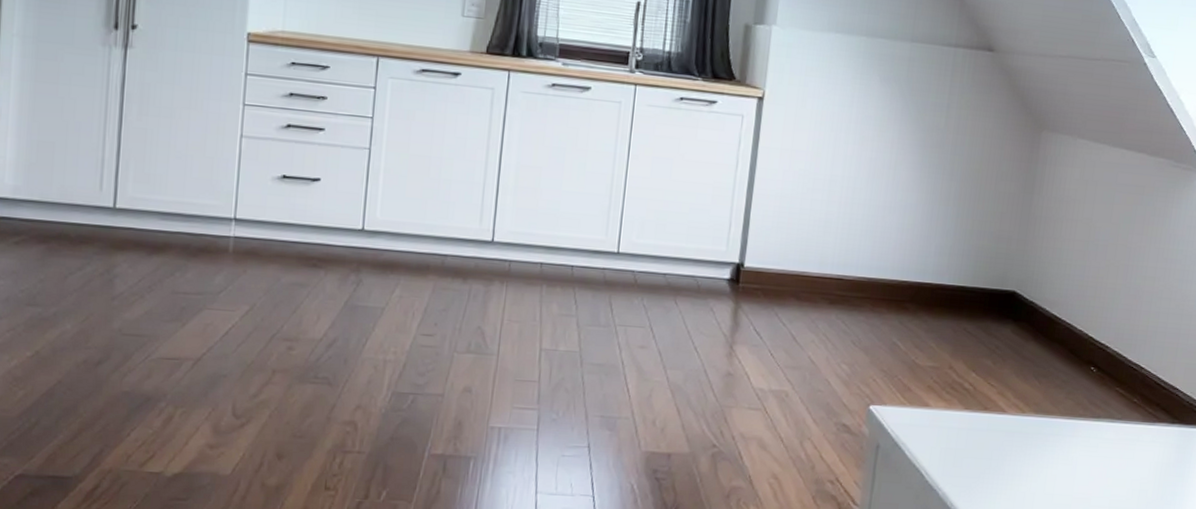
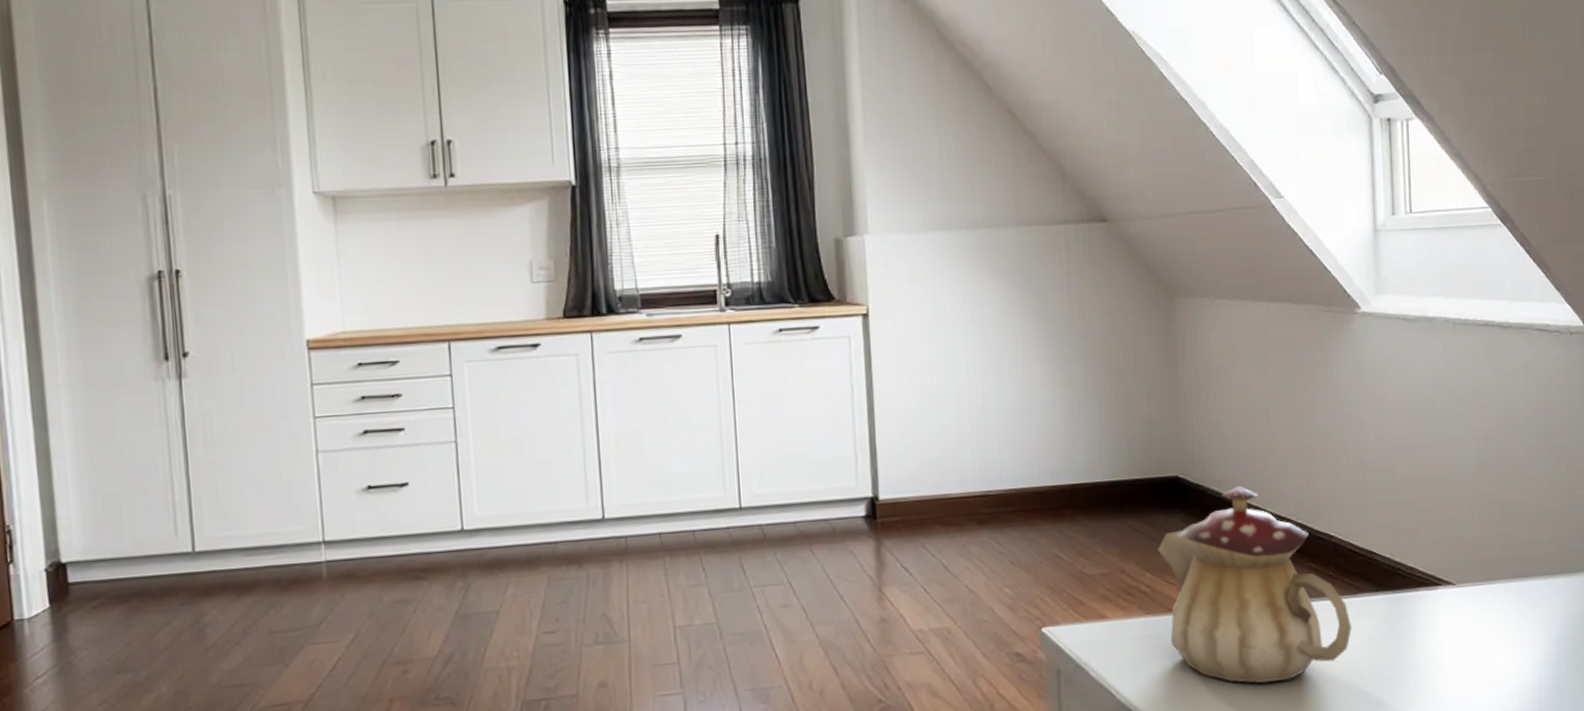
teapot: none [982,309,1145,488] -> present [1158,485,1352,684]

